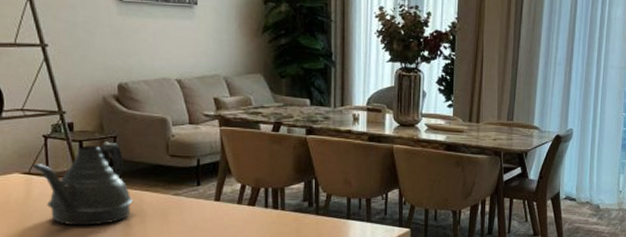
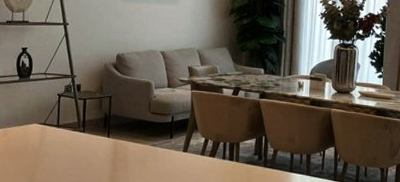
teapot: present [32,142,133,226] -> none [47,100,120,169]

